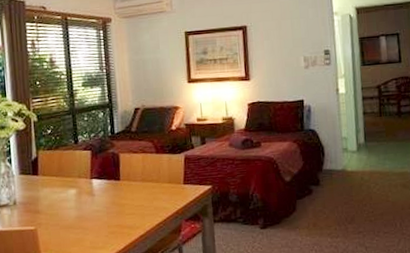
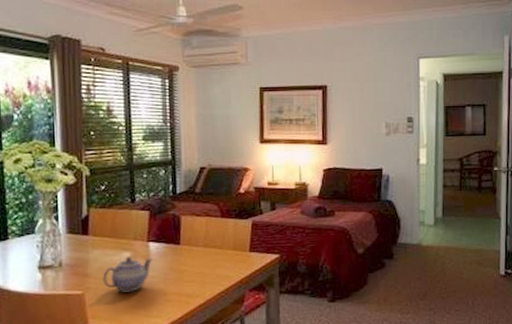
teapot: none [52,193,96,226] -> present [103,257,152,292]

